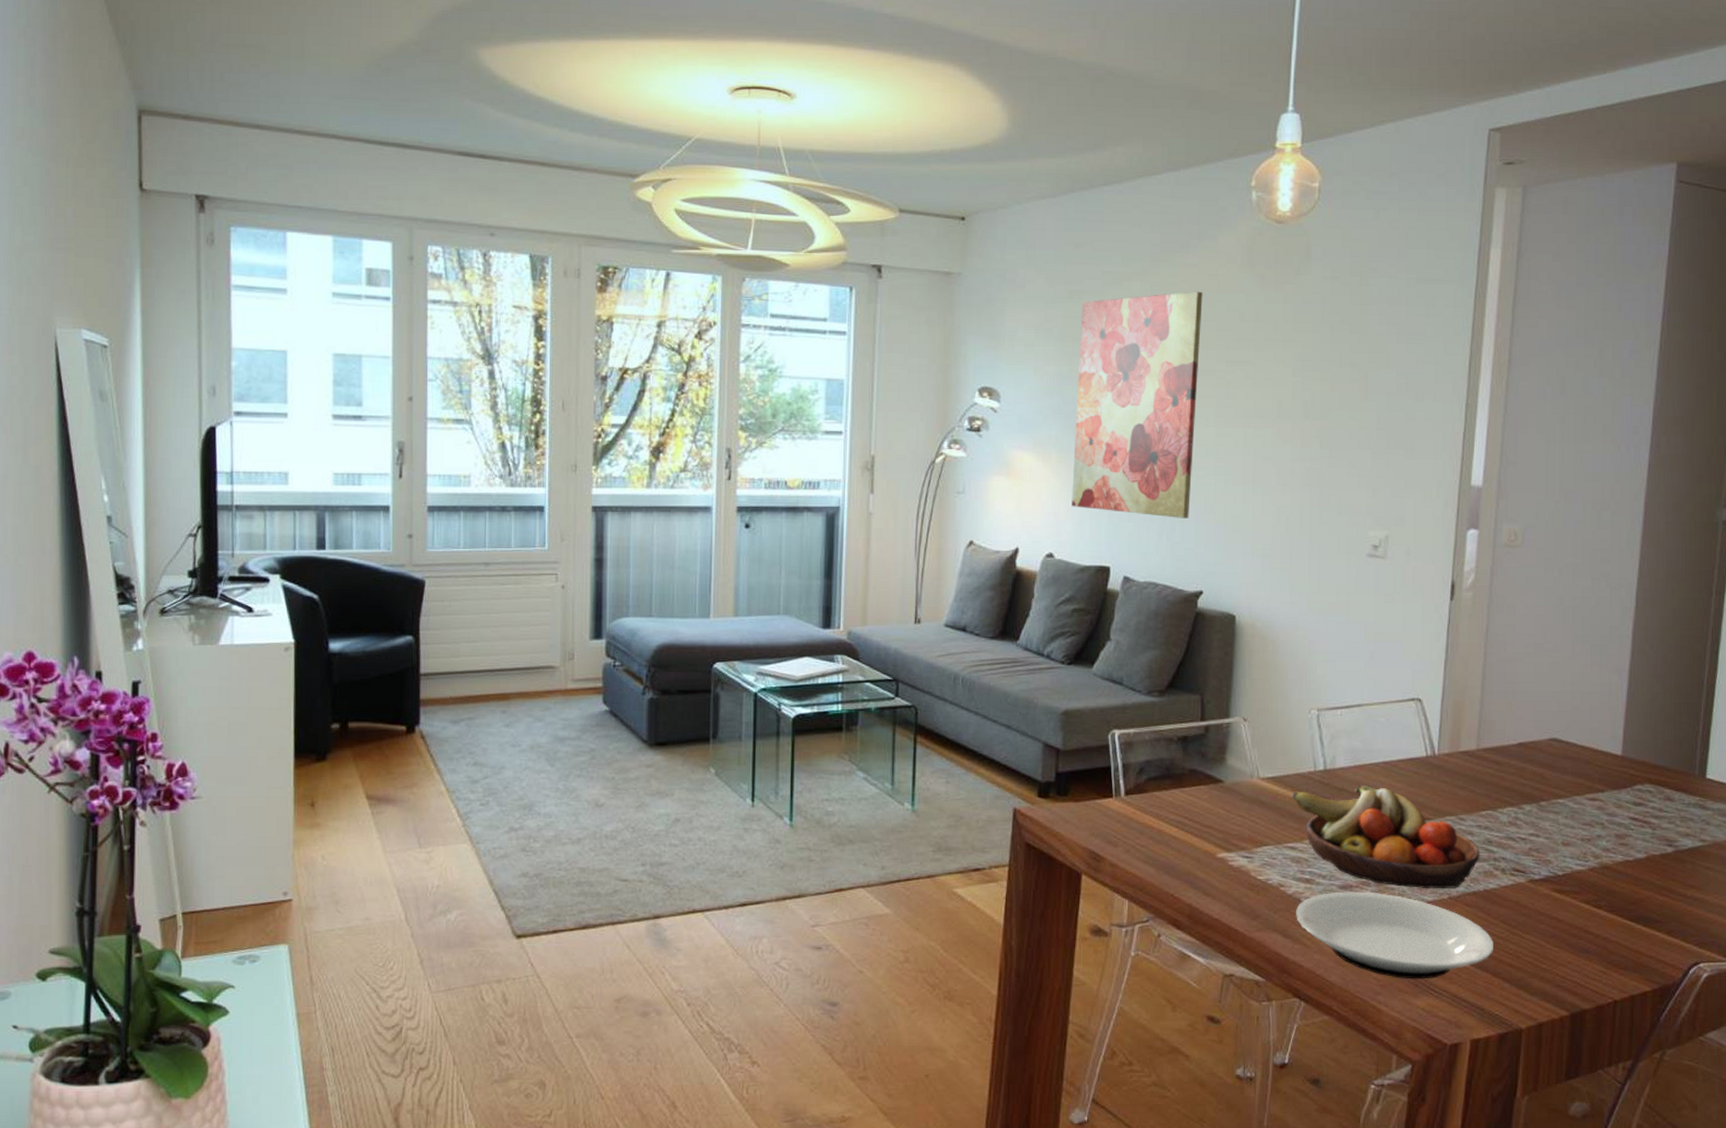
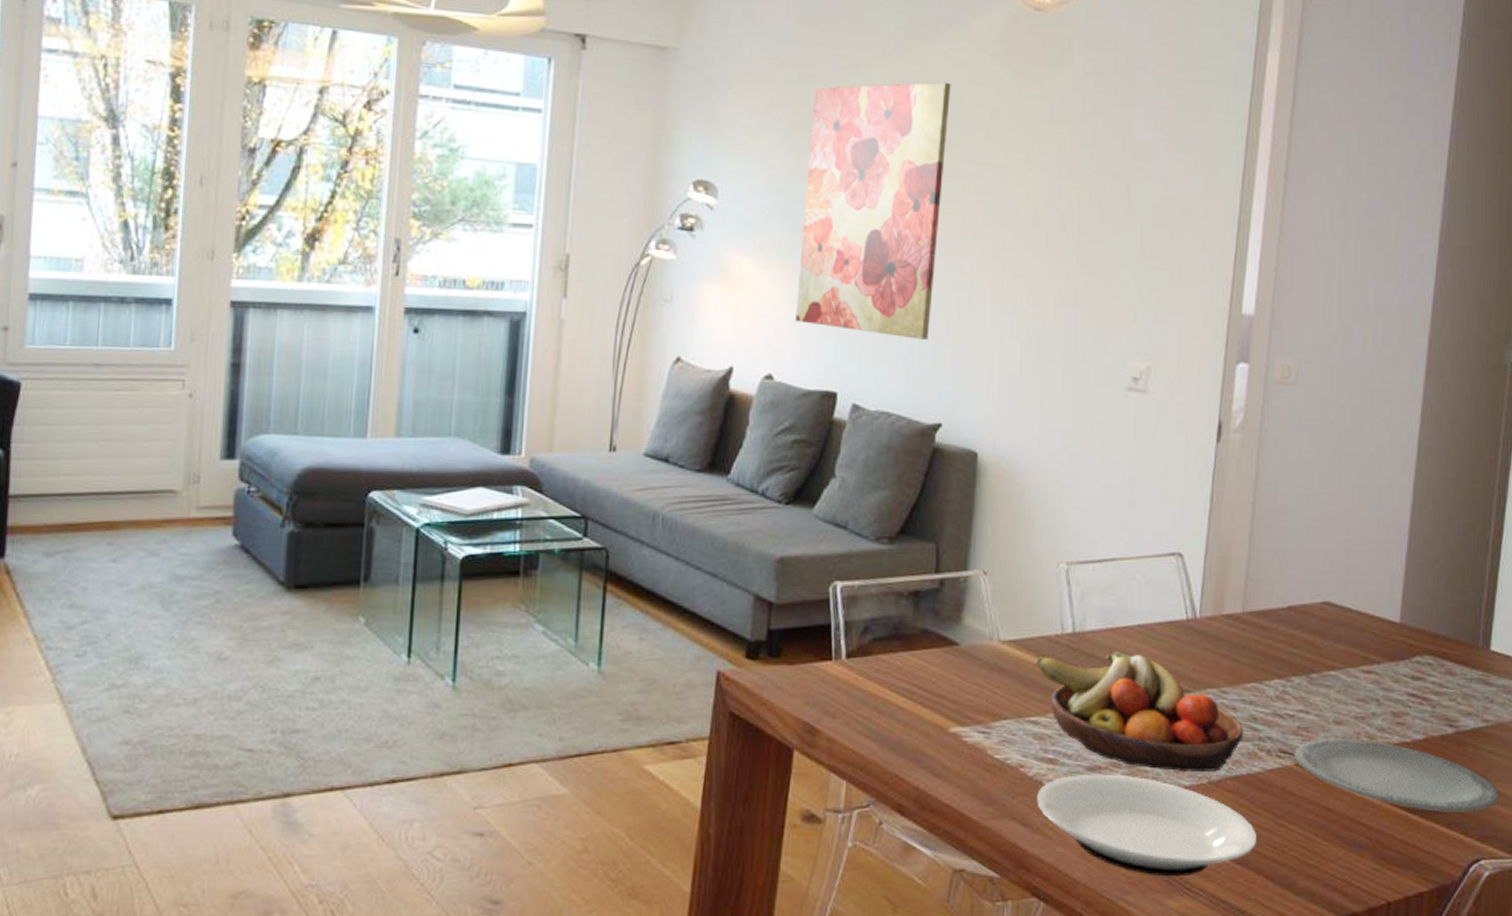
plate: none [1526,857,1717,922] -> present [1293,737,1500,813]

